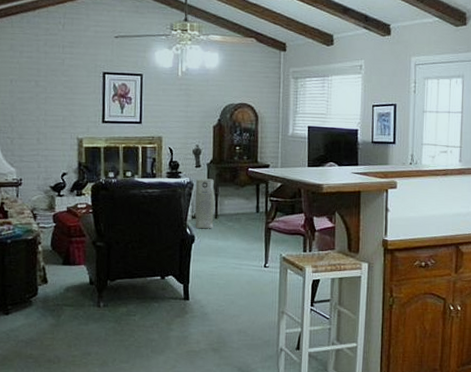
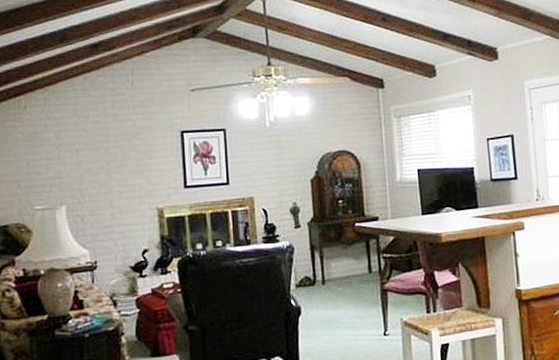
air purifier: present [194,178,214,229] -> none [296,239,321,299]

